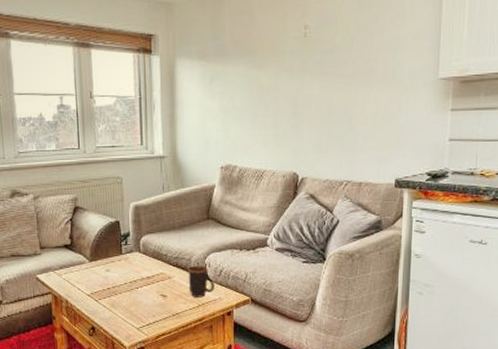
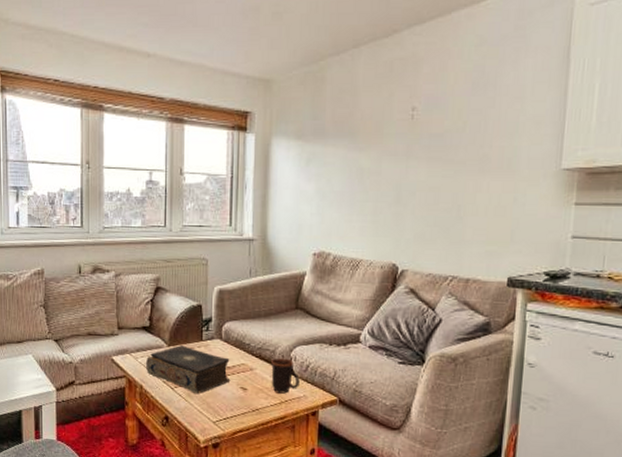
book: none [70,260,151,303] -> present [146,345,231,394]

